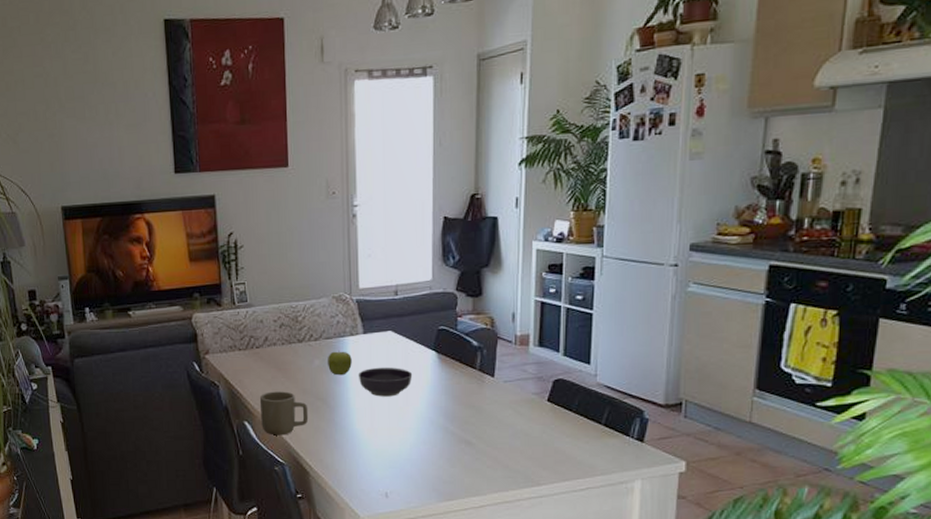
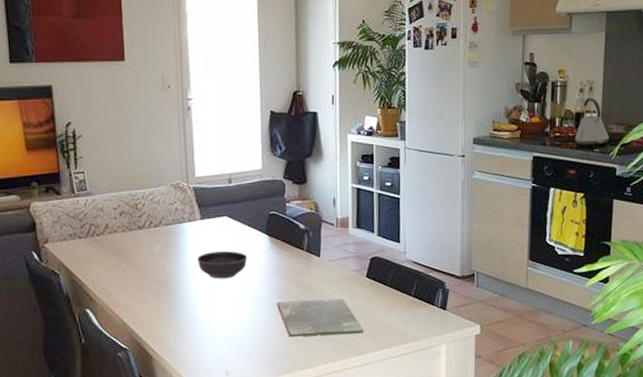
mug: present [259,391,309,436] -> none [101,277,151,322]
fruit: present [327,350,352,376] -> none [166,235,191,261]
magazine: none [444,423,541,463] -> present [277,298,364,337]
kettle: none [829,190,881,257] -> present [574,97,610,150]

